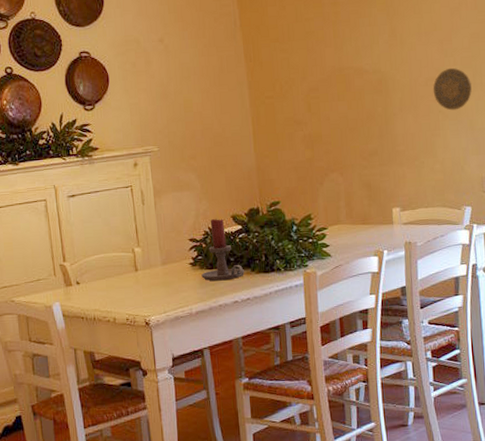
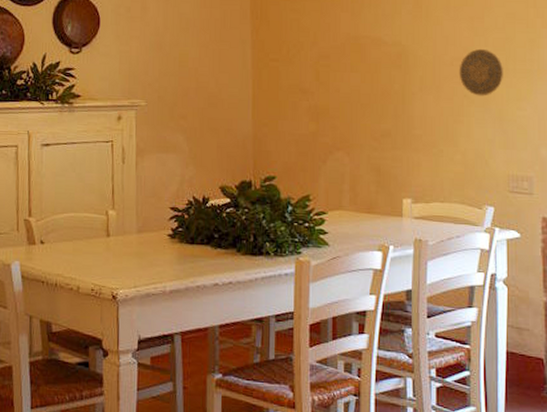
candle holder: present [201,218,245,282] -> none [180,188,230,259]

